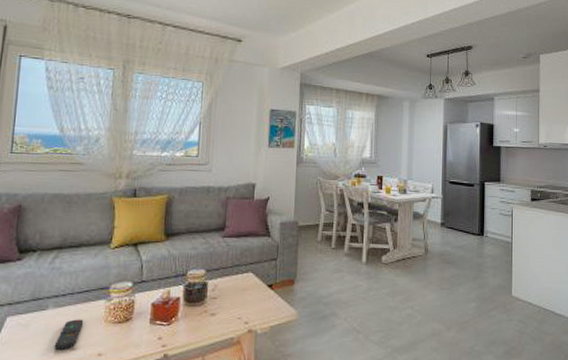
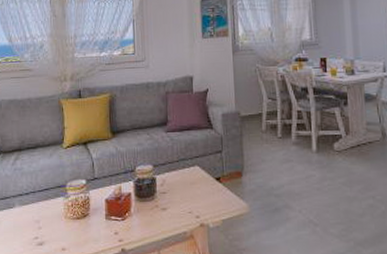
remote control: present [54,319,84,349] -> none [23,216,47,244]

